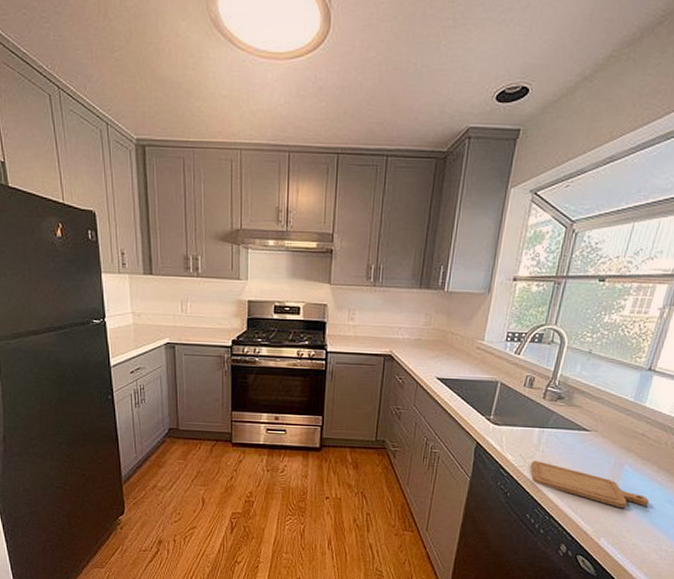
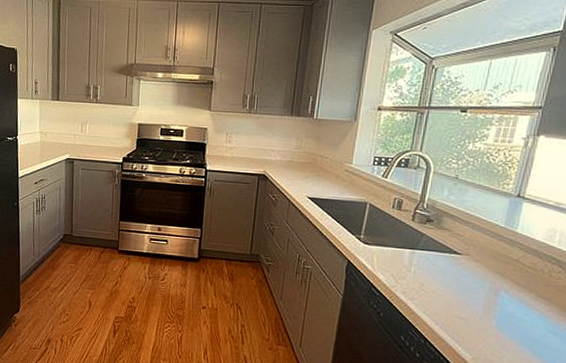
chopping board: present [531,461,650,507] -> none [403,282,530,335]

